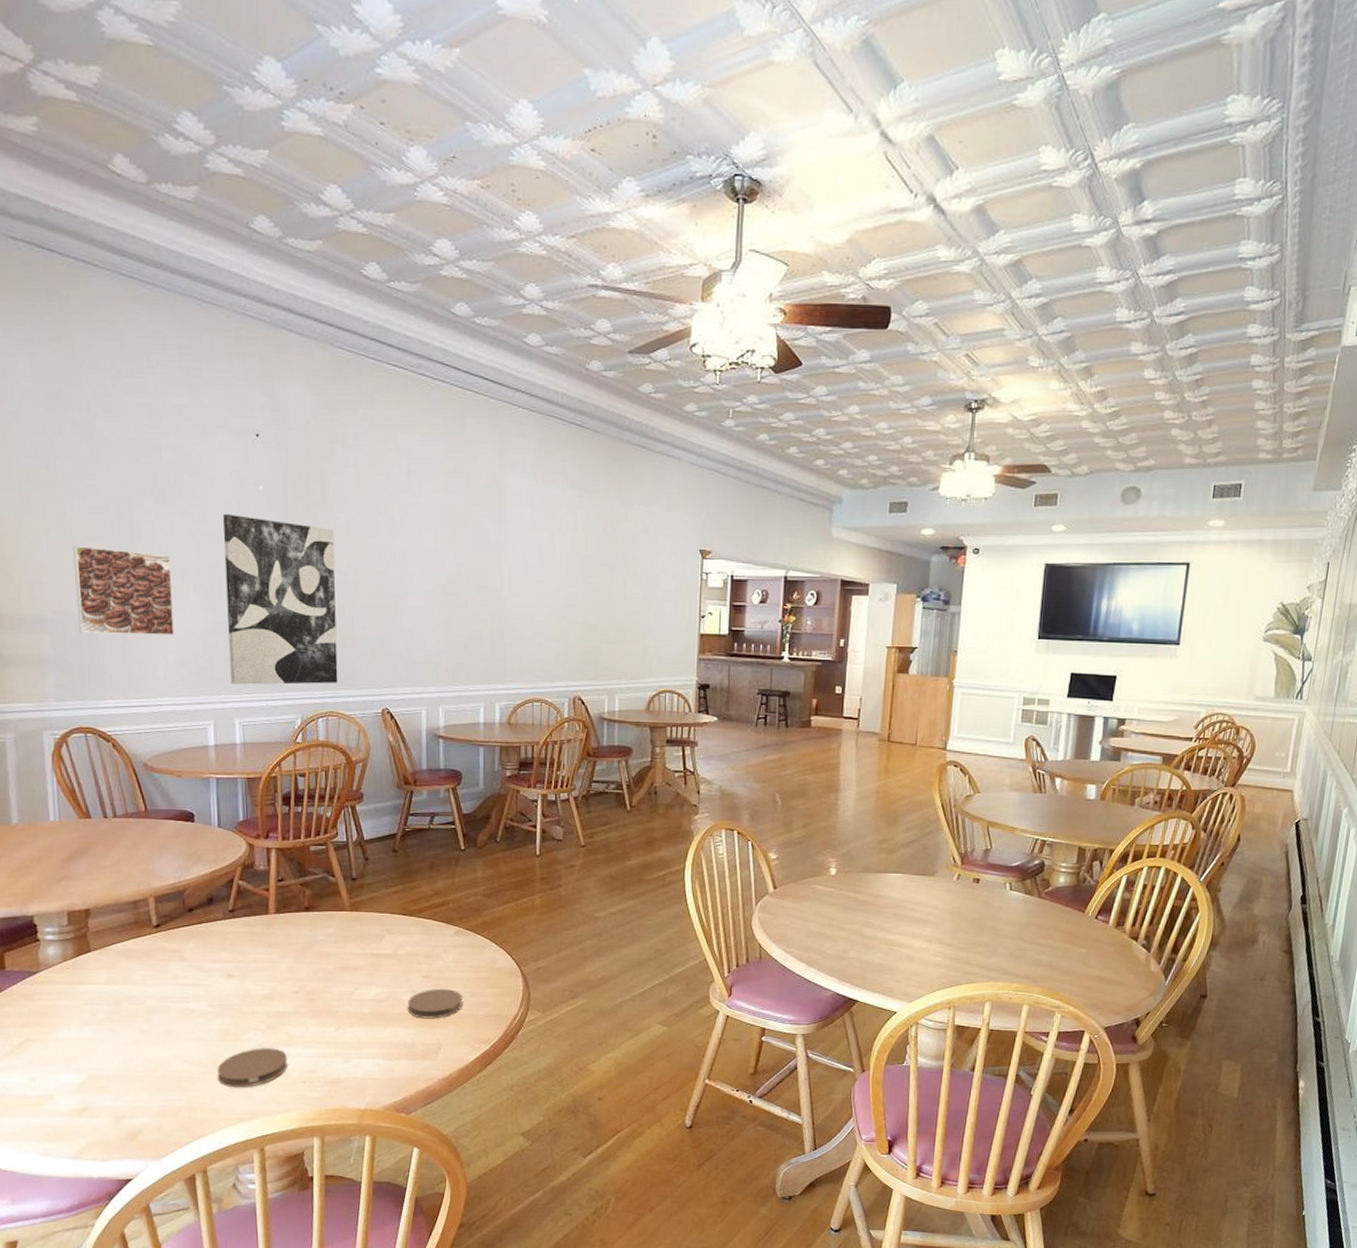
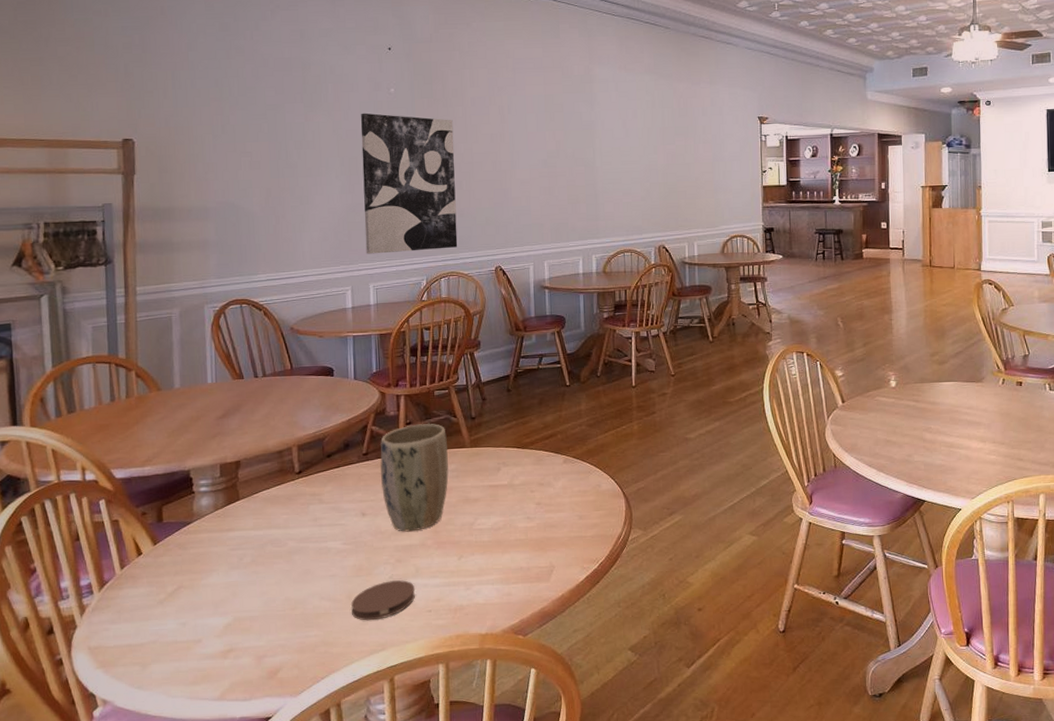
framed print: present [72,546,174,635] -> none [235,147,319,219]
plant pot: none [247,881,326,998] -> present [379,423,449,532]
coaster: present [408,988,463,1019] -> none [523,513,572,543]

